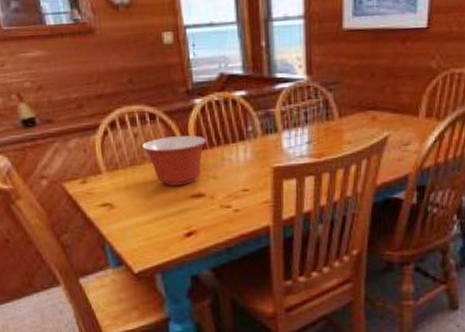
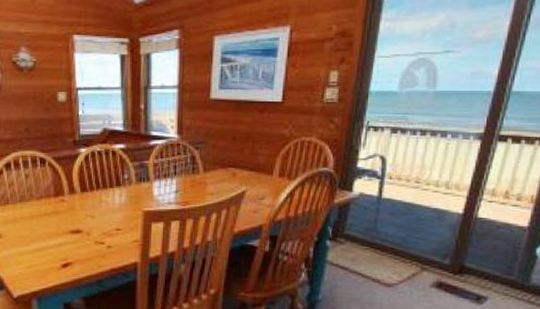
mixing bowl: present [141,136,206,186] -> none [31,179,87,222]

